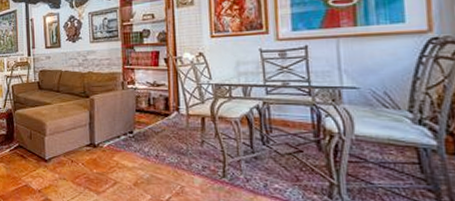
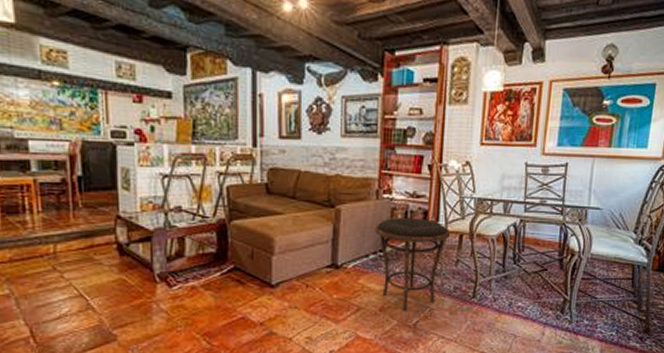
side table: none [122,103,193,186] -> present [374,217,451,310]

